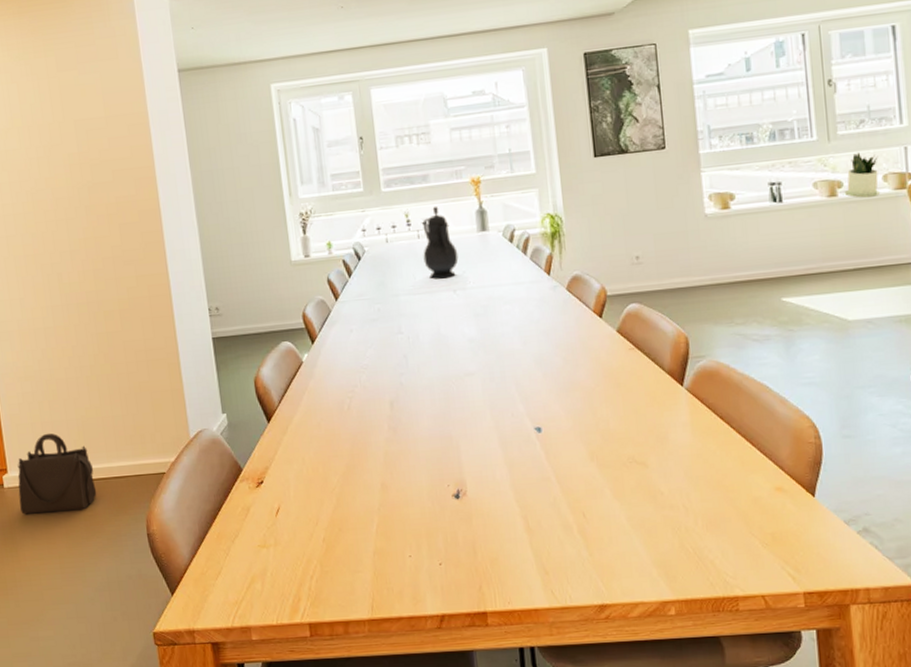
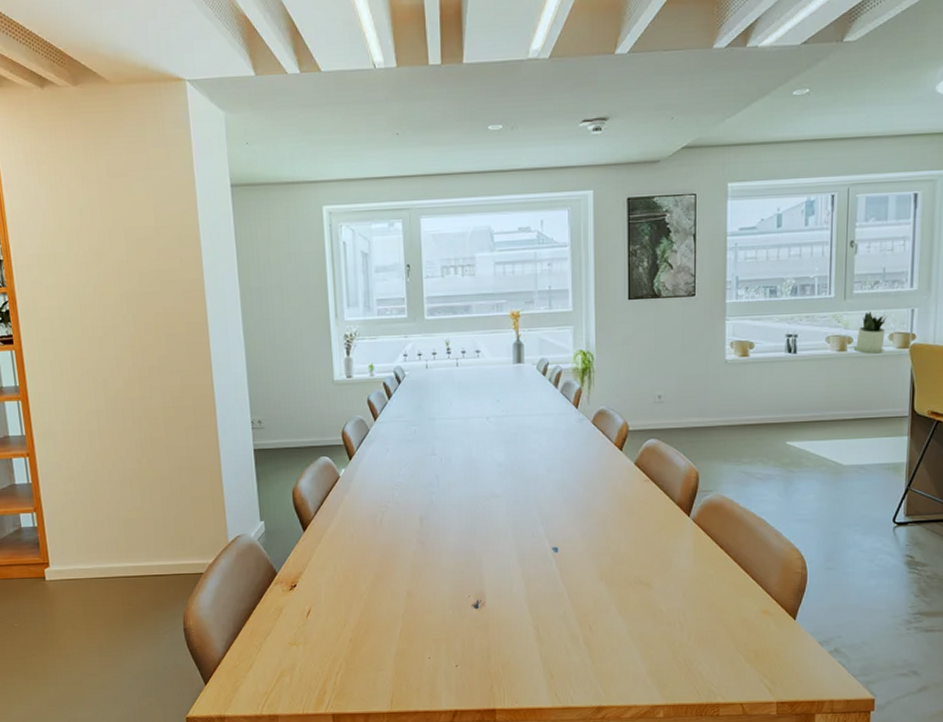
handbag: present [17,433,97,515] -> none [59,531,137,606]
coffeepot: present [422,206,459,279] -> none [460,336,493,406]

